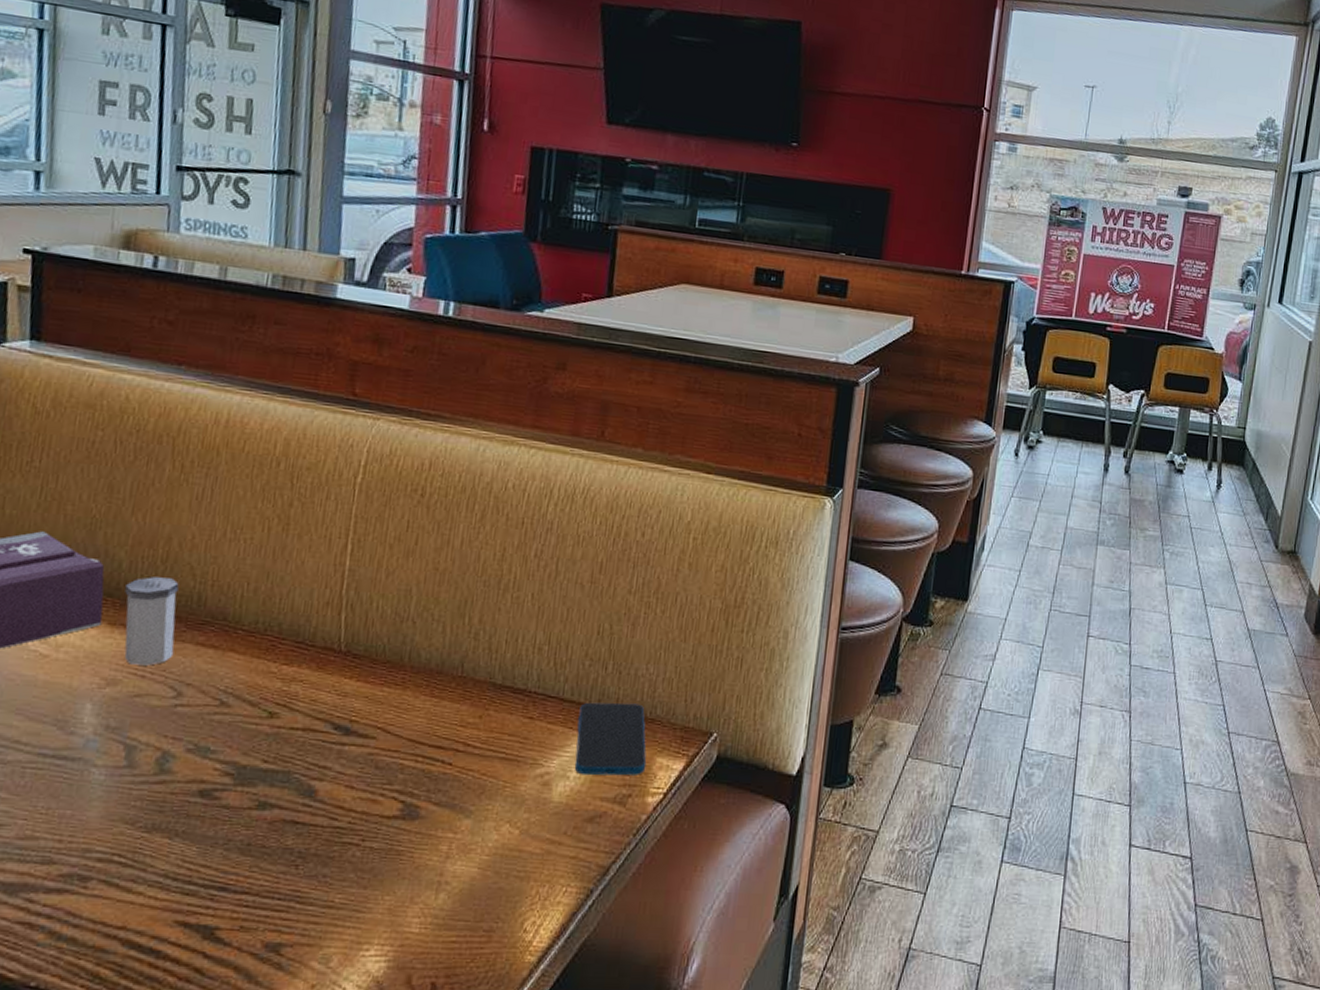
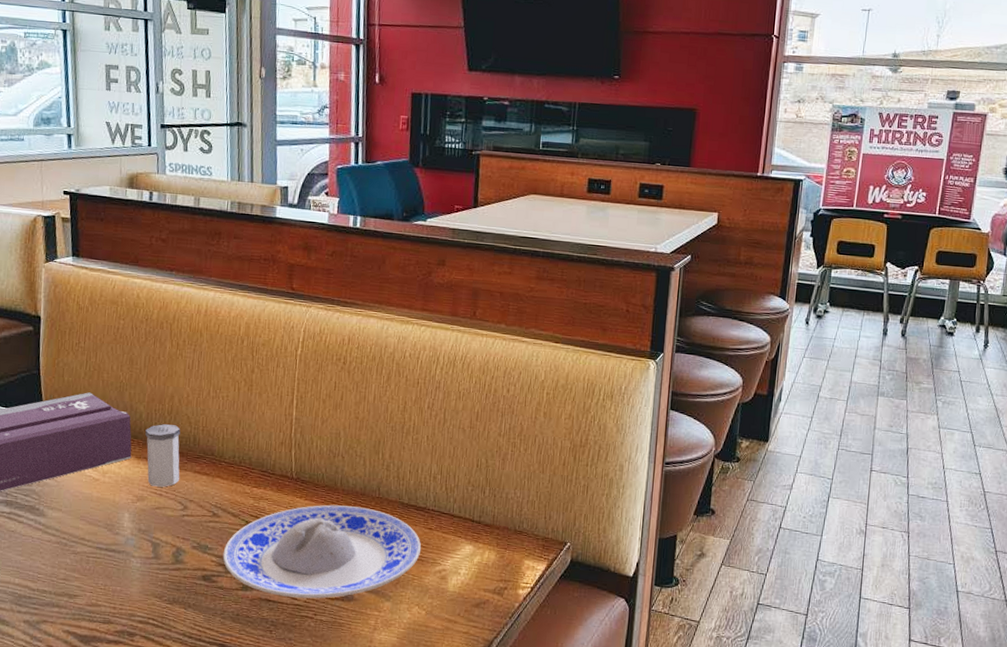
plate: none [231,687,518,818] -> present [223,504,422,599]
smartphone: present [574,702,647,776] -> none [464,518,517,573]

